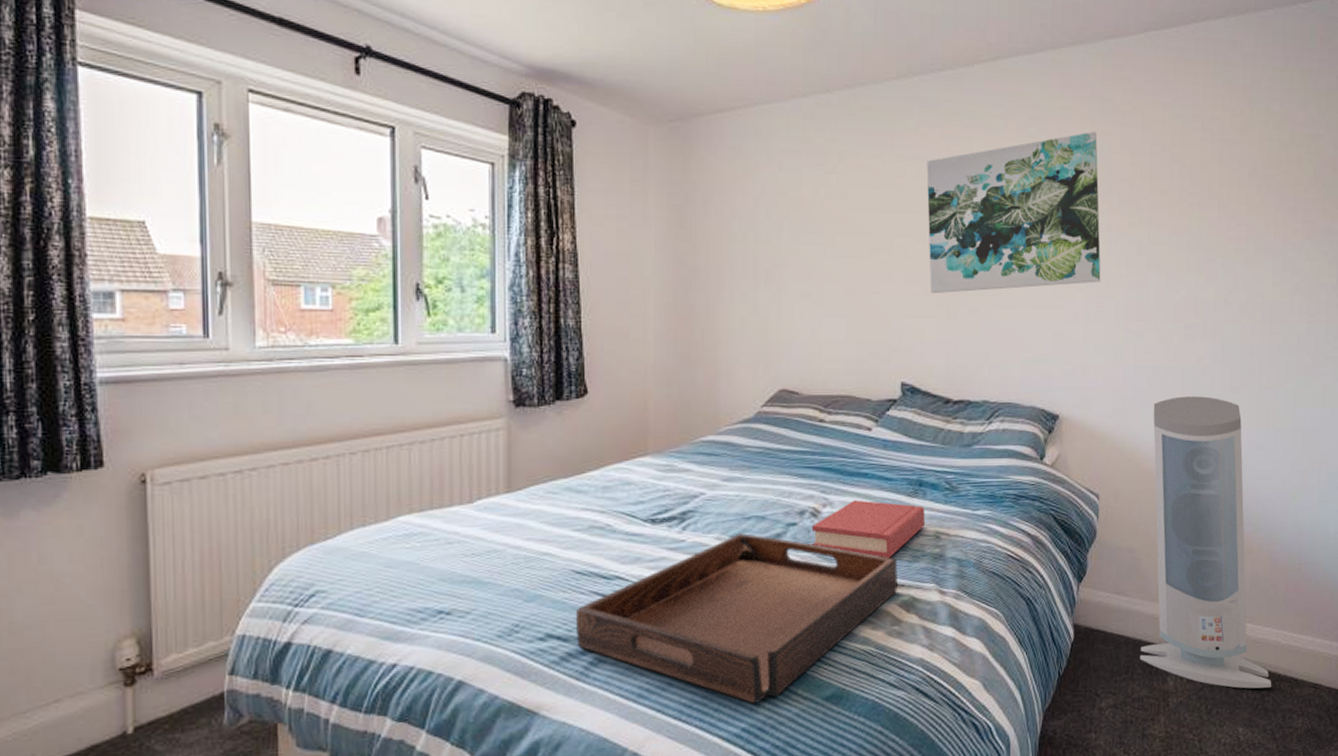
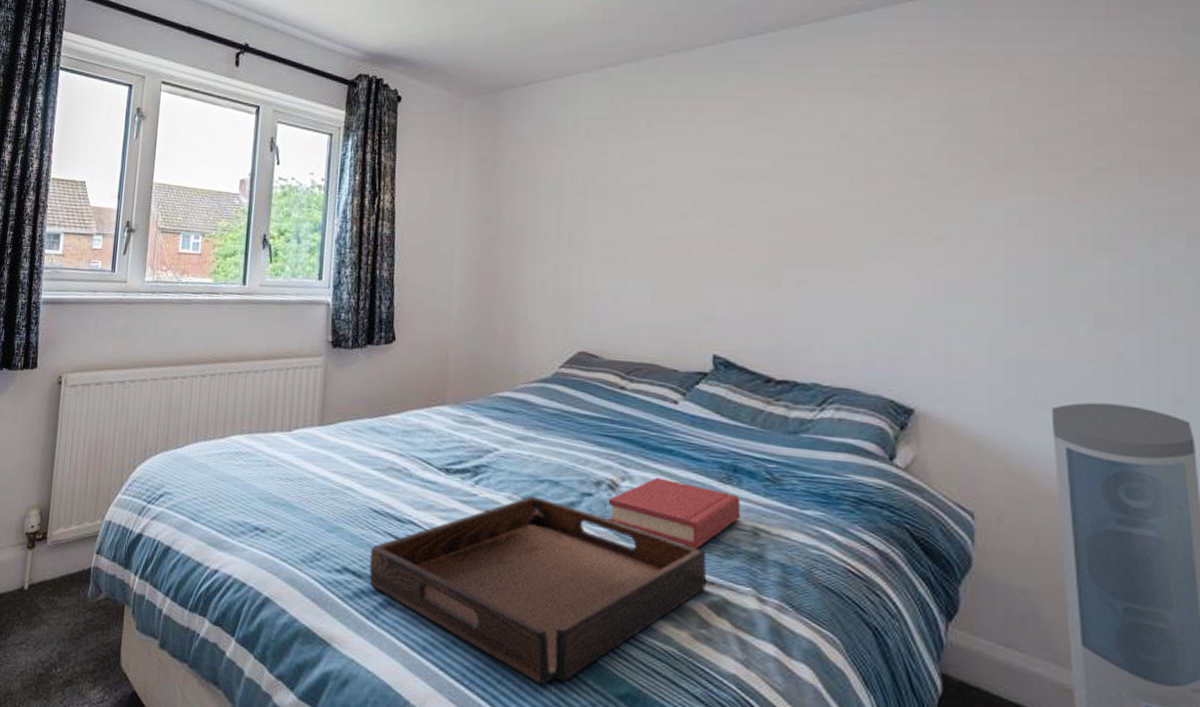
wall art: present [926,132,1101,294] -> none [744,89,968,263]

